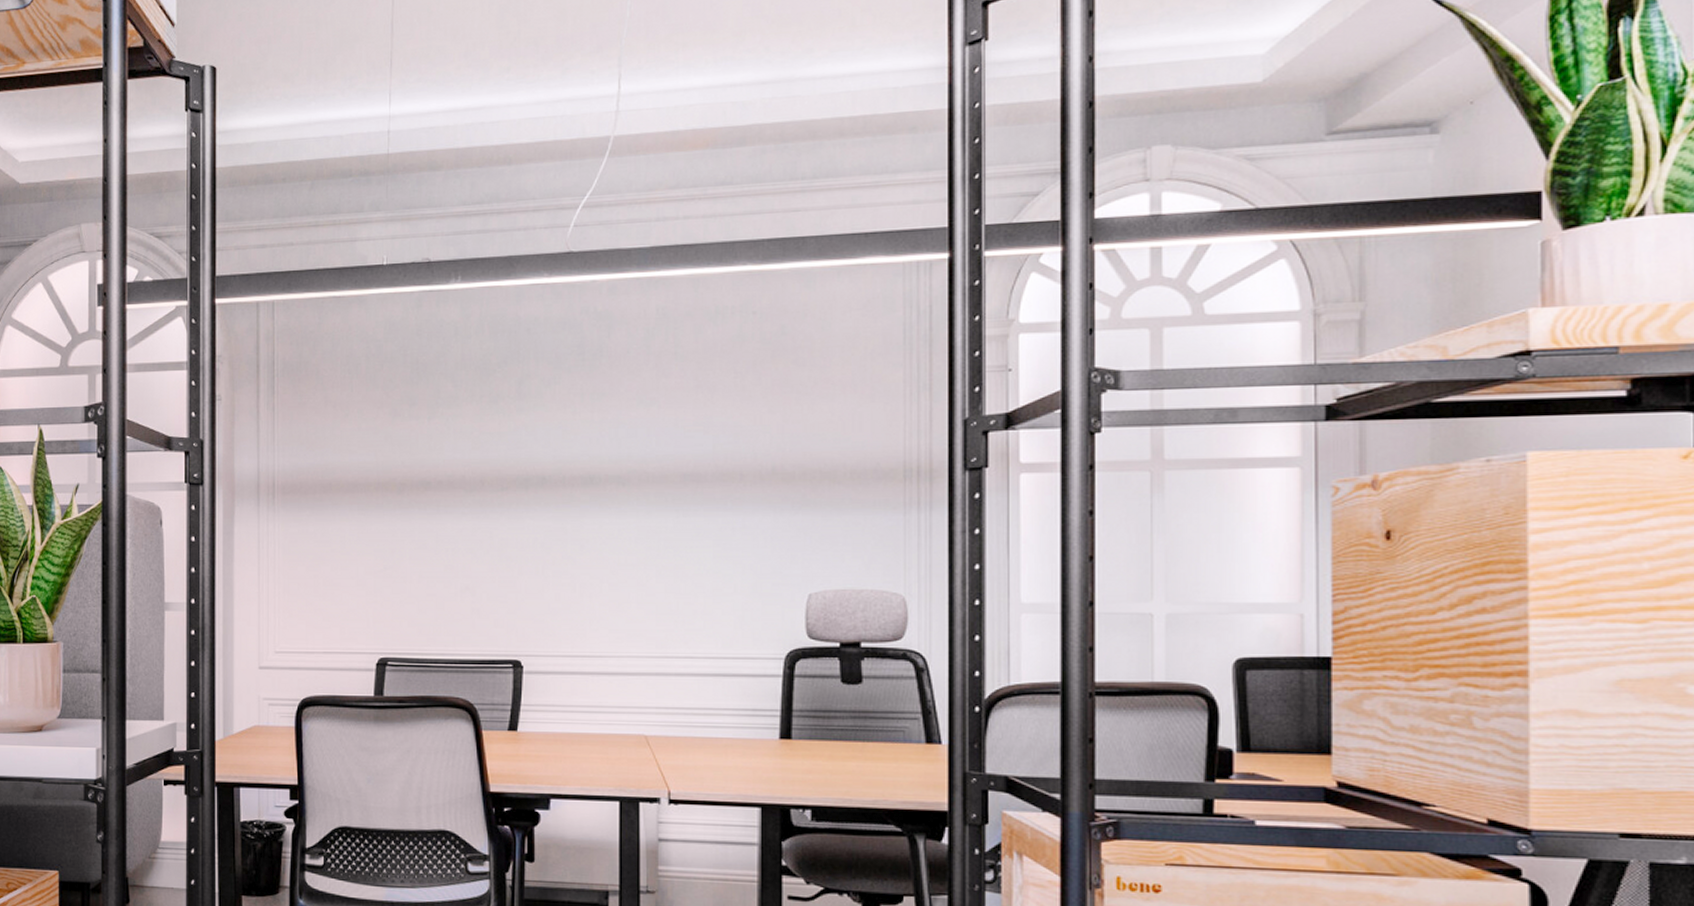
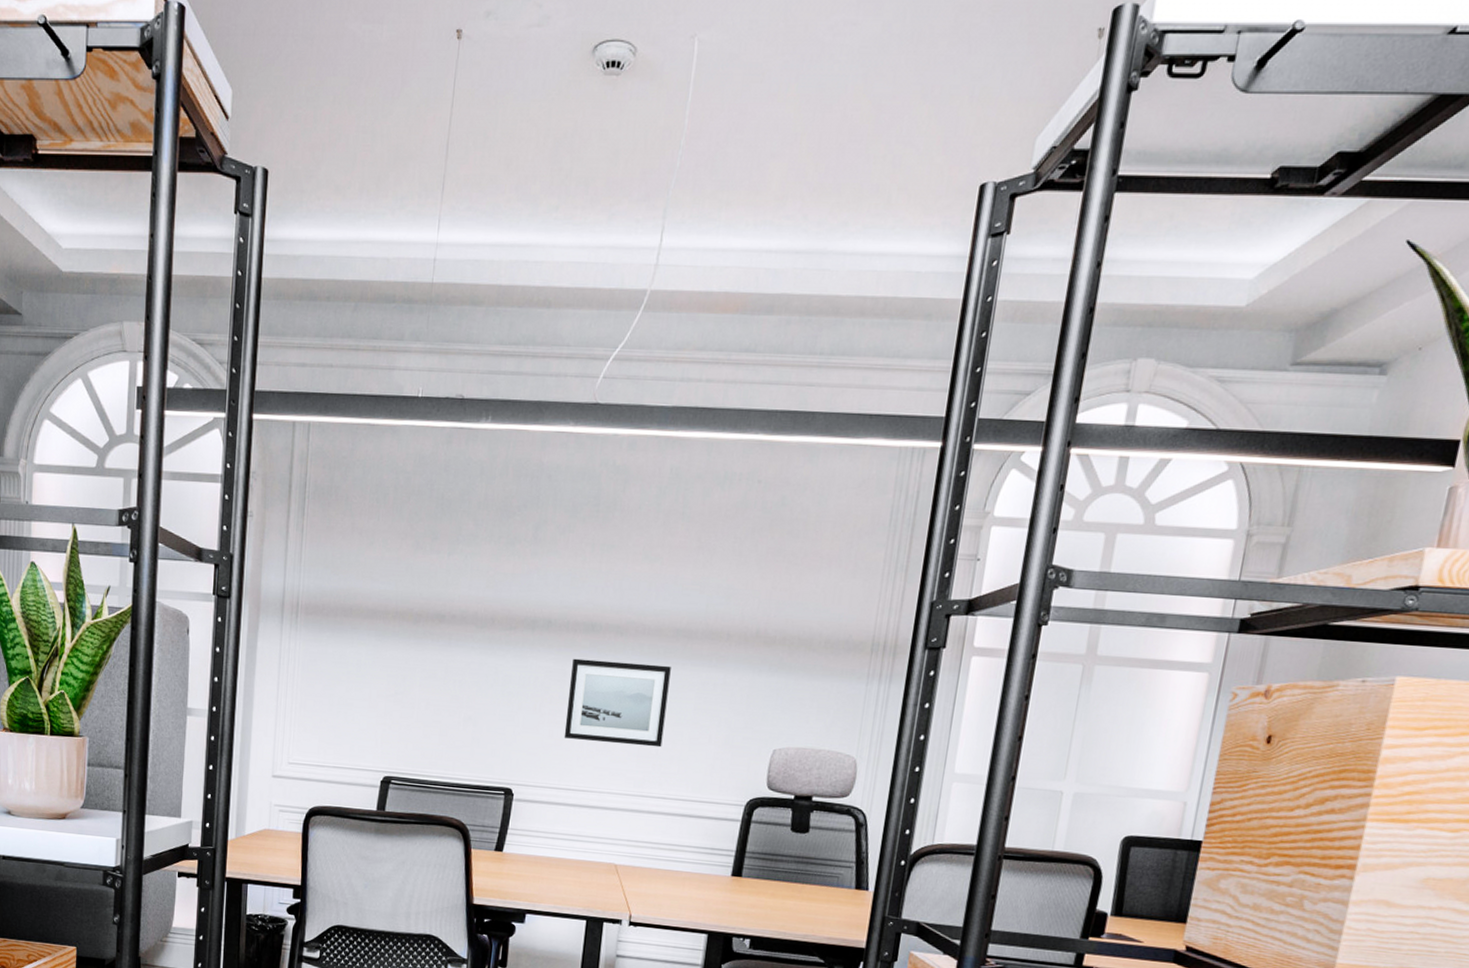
wall art: none [572,513,682,602] -> present [563,658,671,748]

